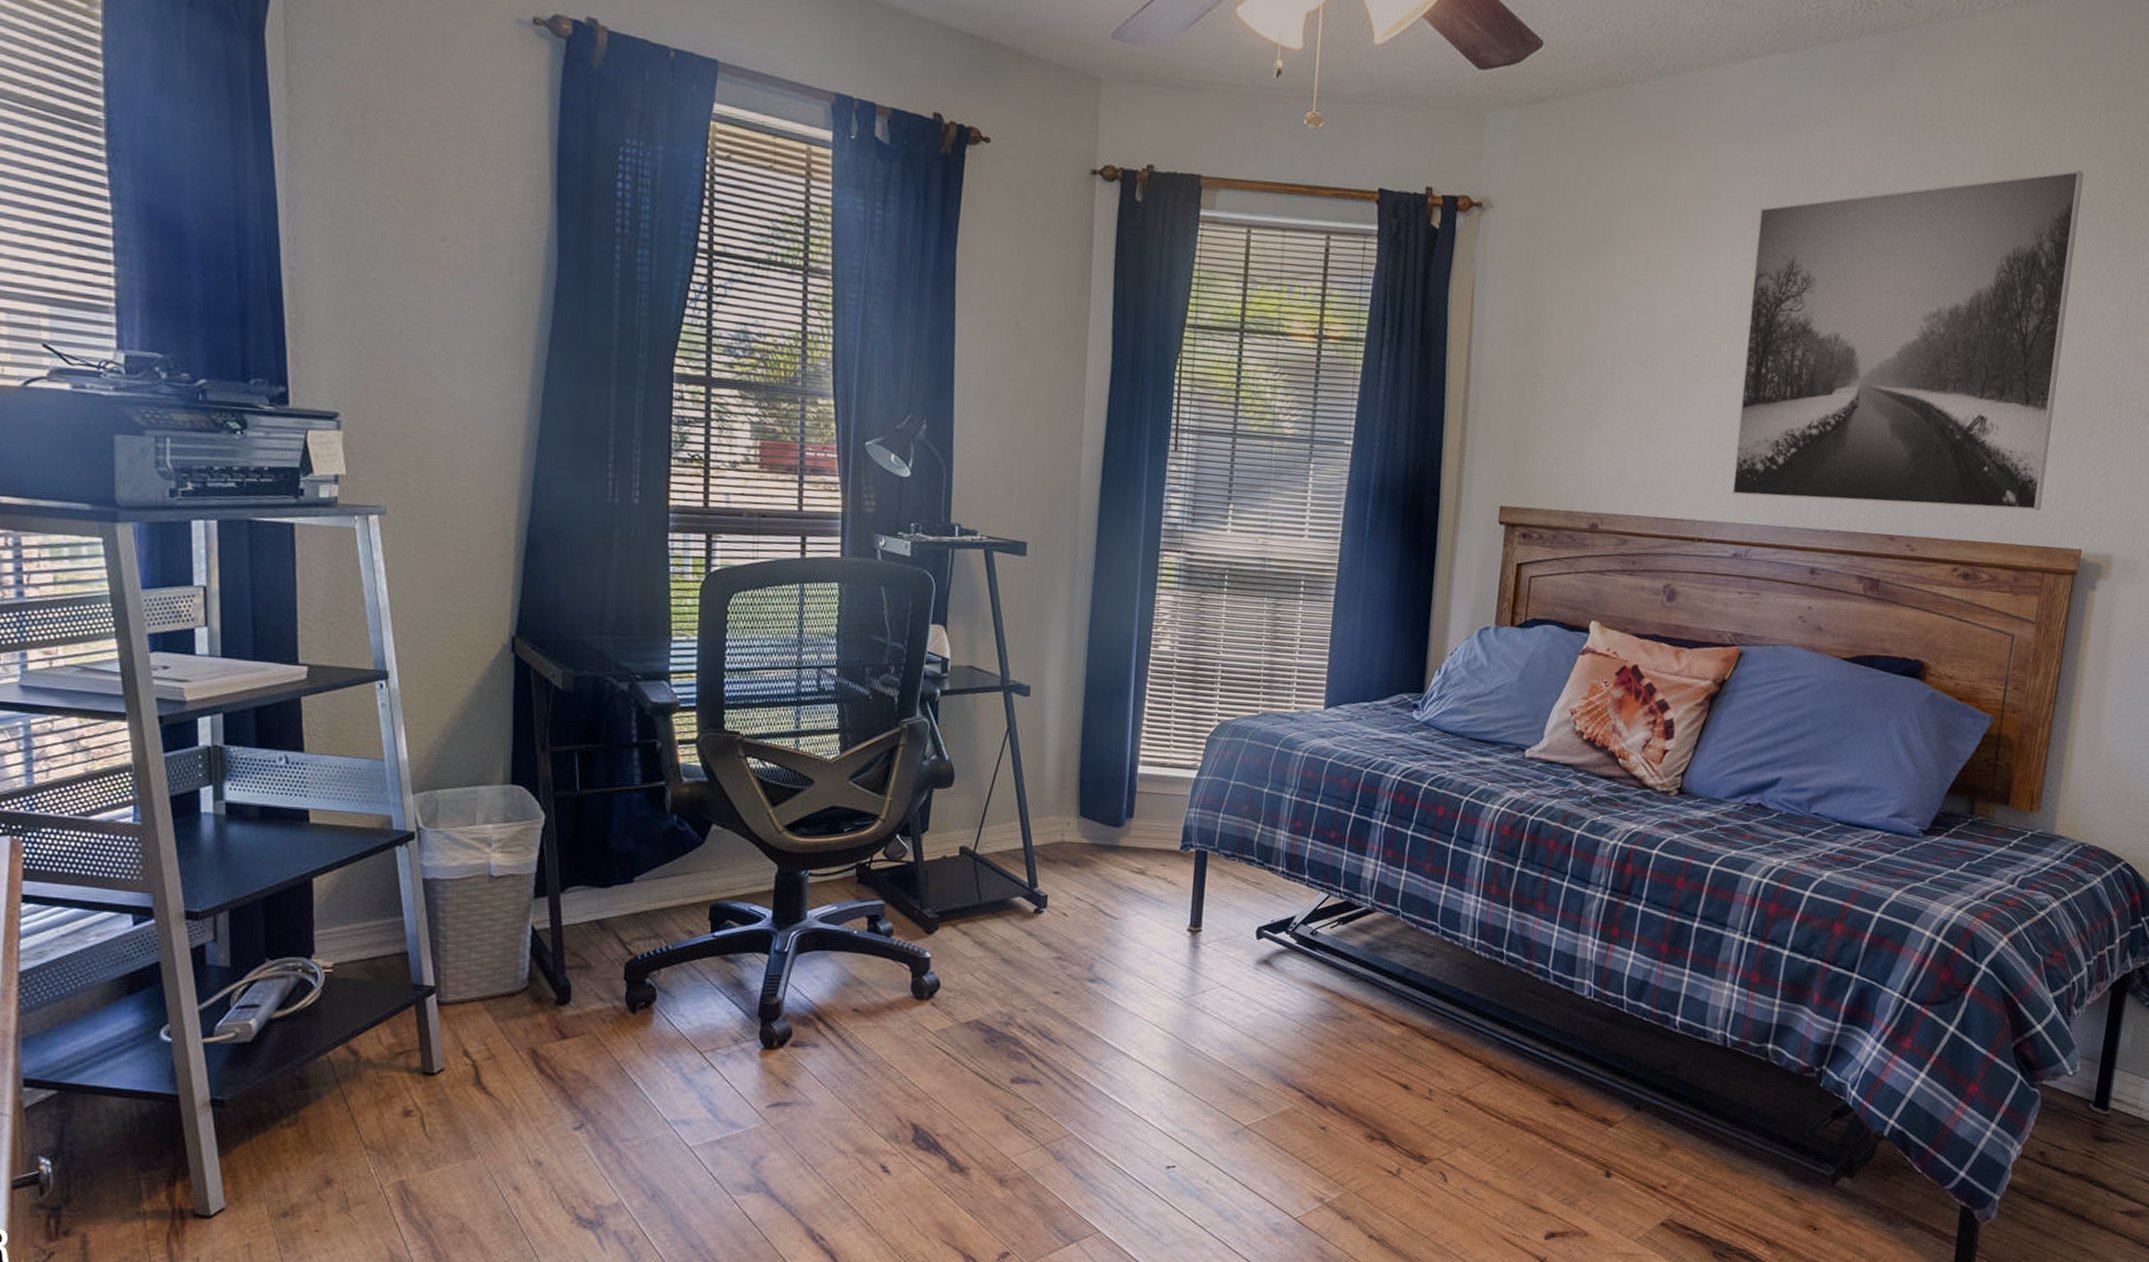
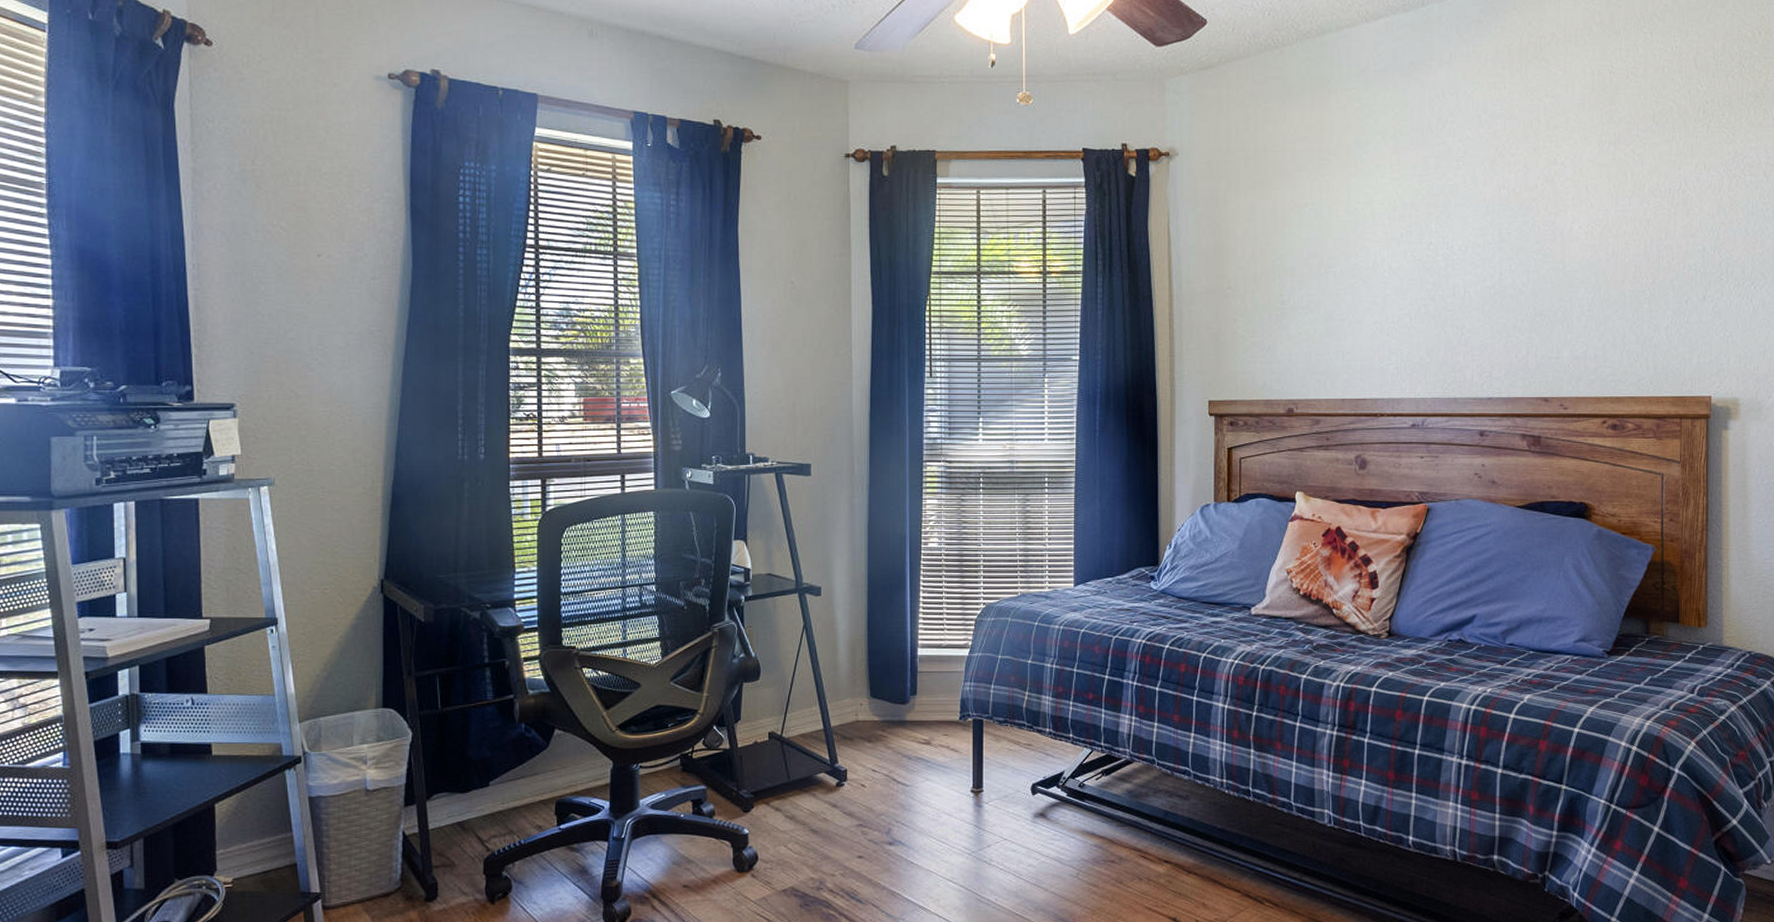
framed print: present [1731,170,2084,511] -> none [1401,83,1671,375]

